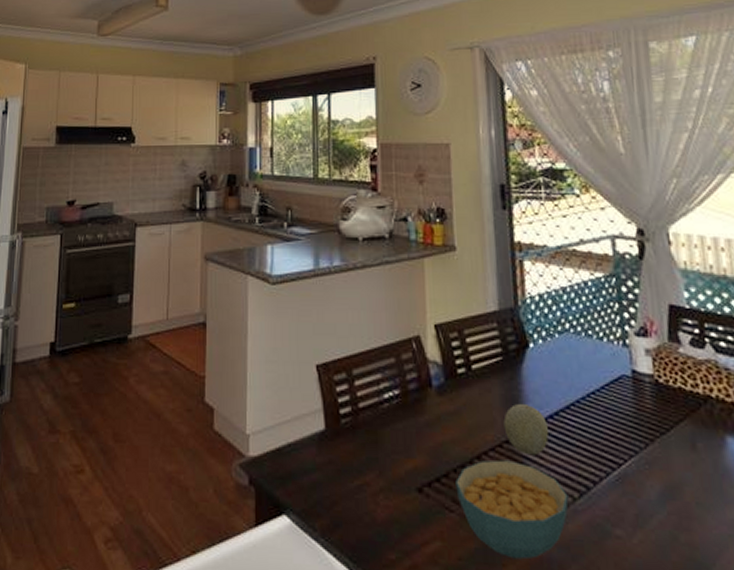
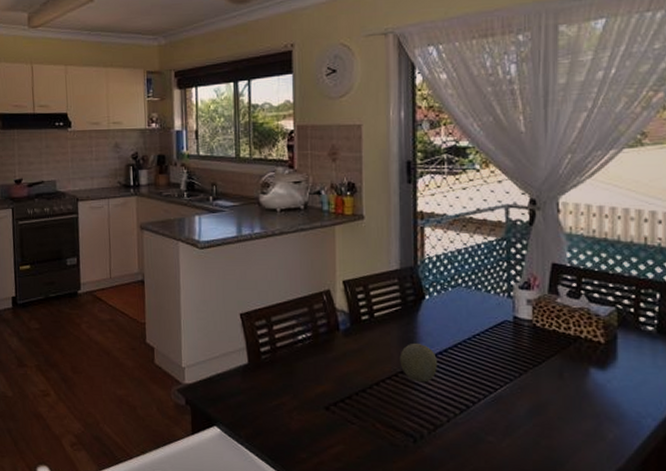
cereal bowl: present [455,460,569,560] -> none [357,386,451,458]

